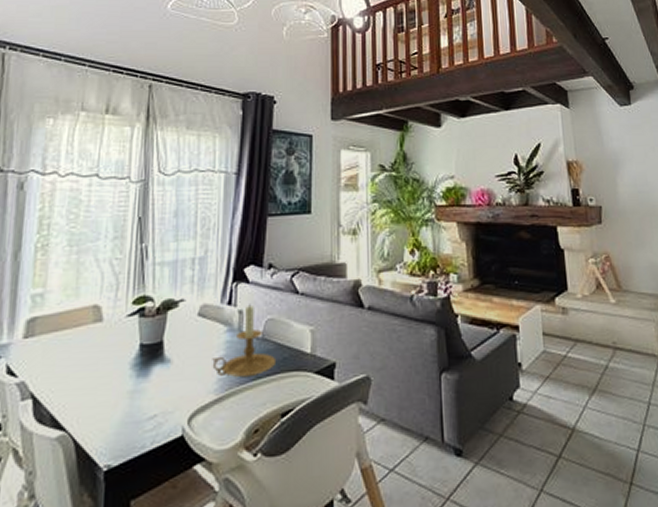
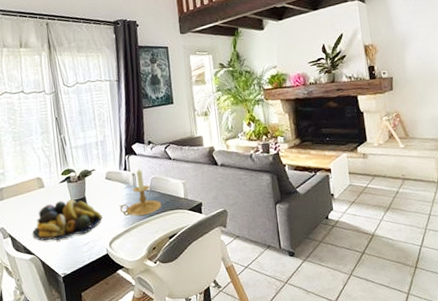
fruit bowl: none [68,342,184,408] -> present [32,198,102,241]

